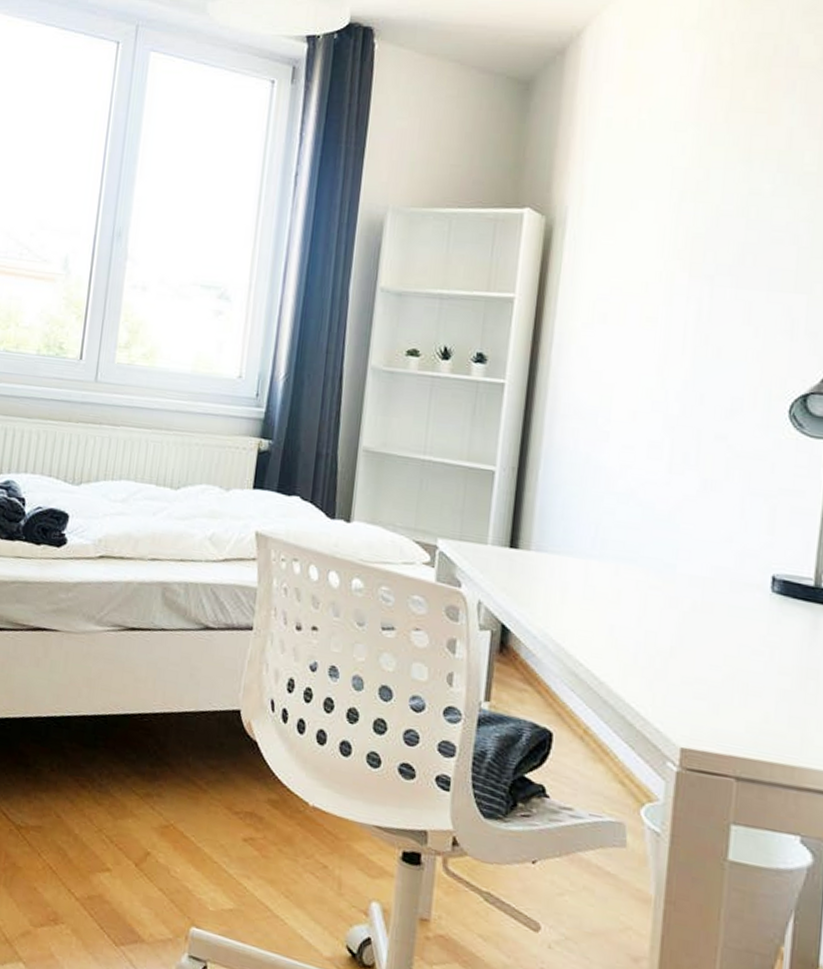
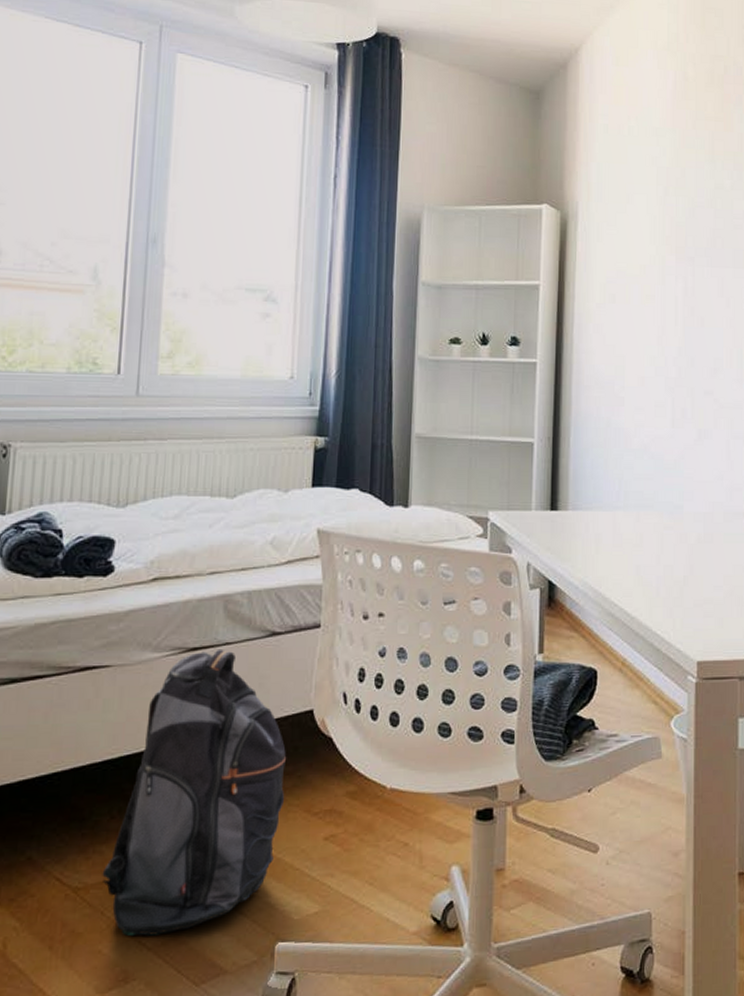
backpack: none [41,632,212,891] -> present [102,648,287,936]

